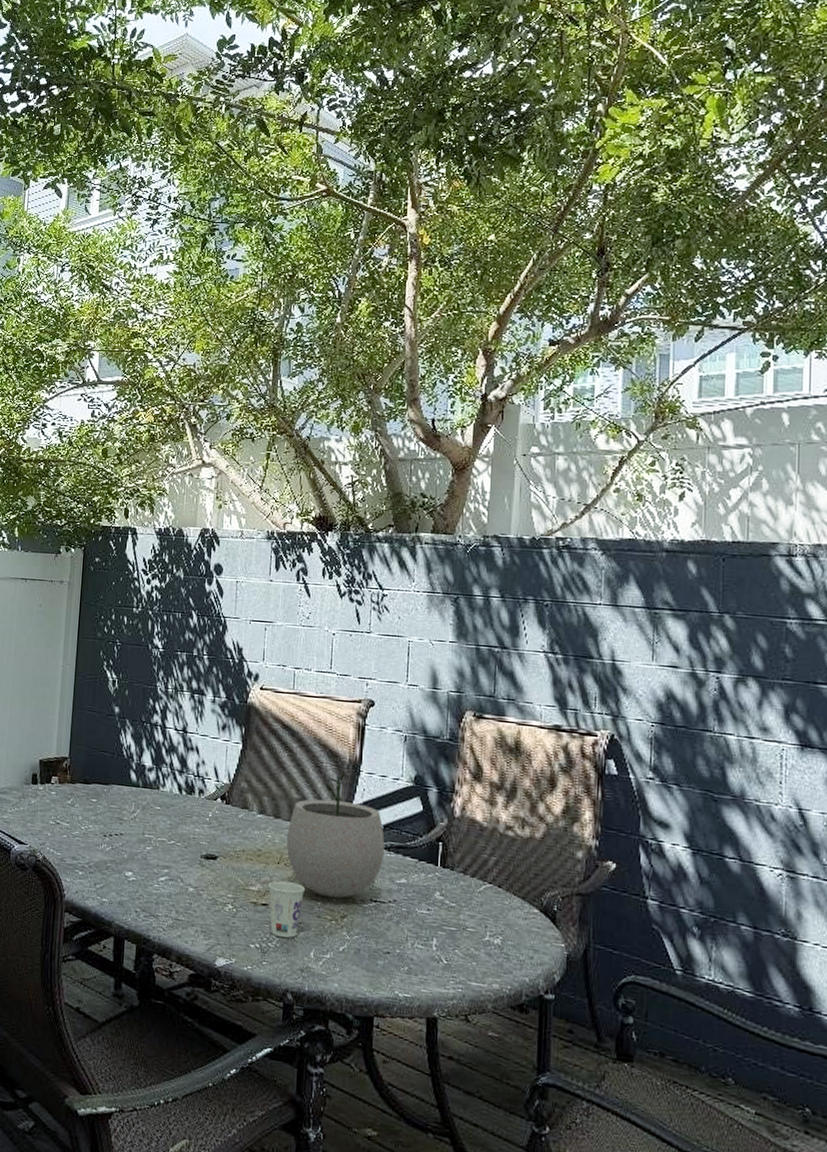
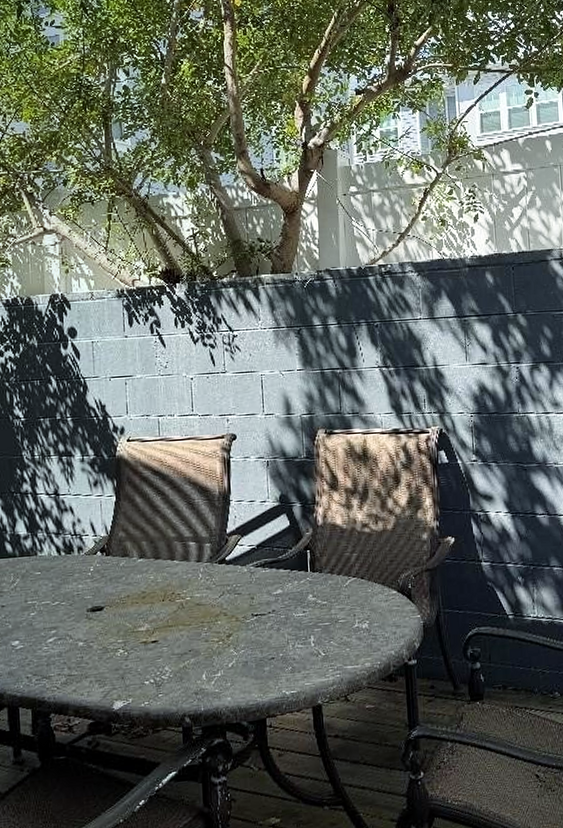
cup: present [268,880,305,938] -> none [156,615,191,668]
plant pot: present [286,770,385,899] -> none [168,502,260,621]

